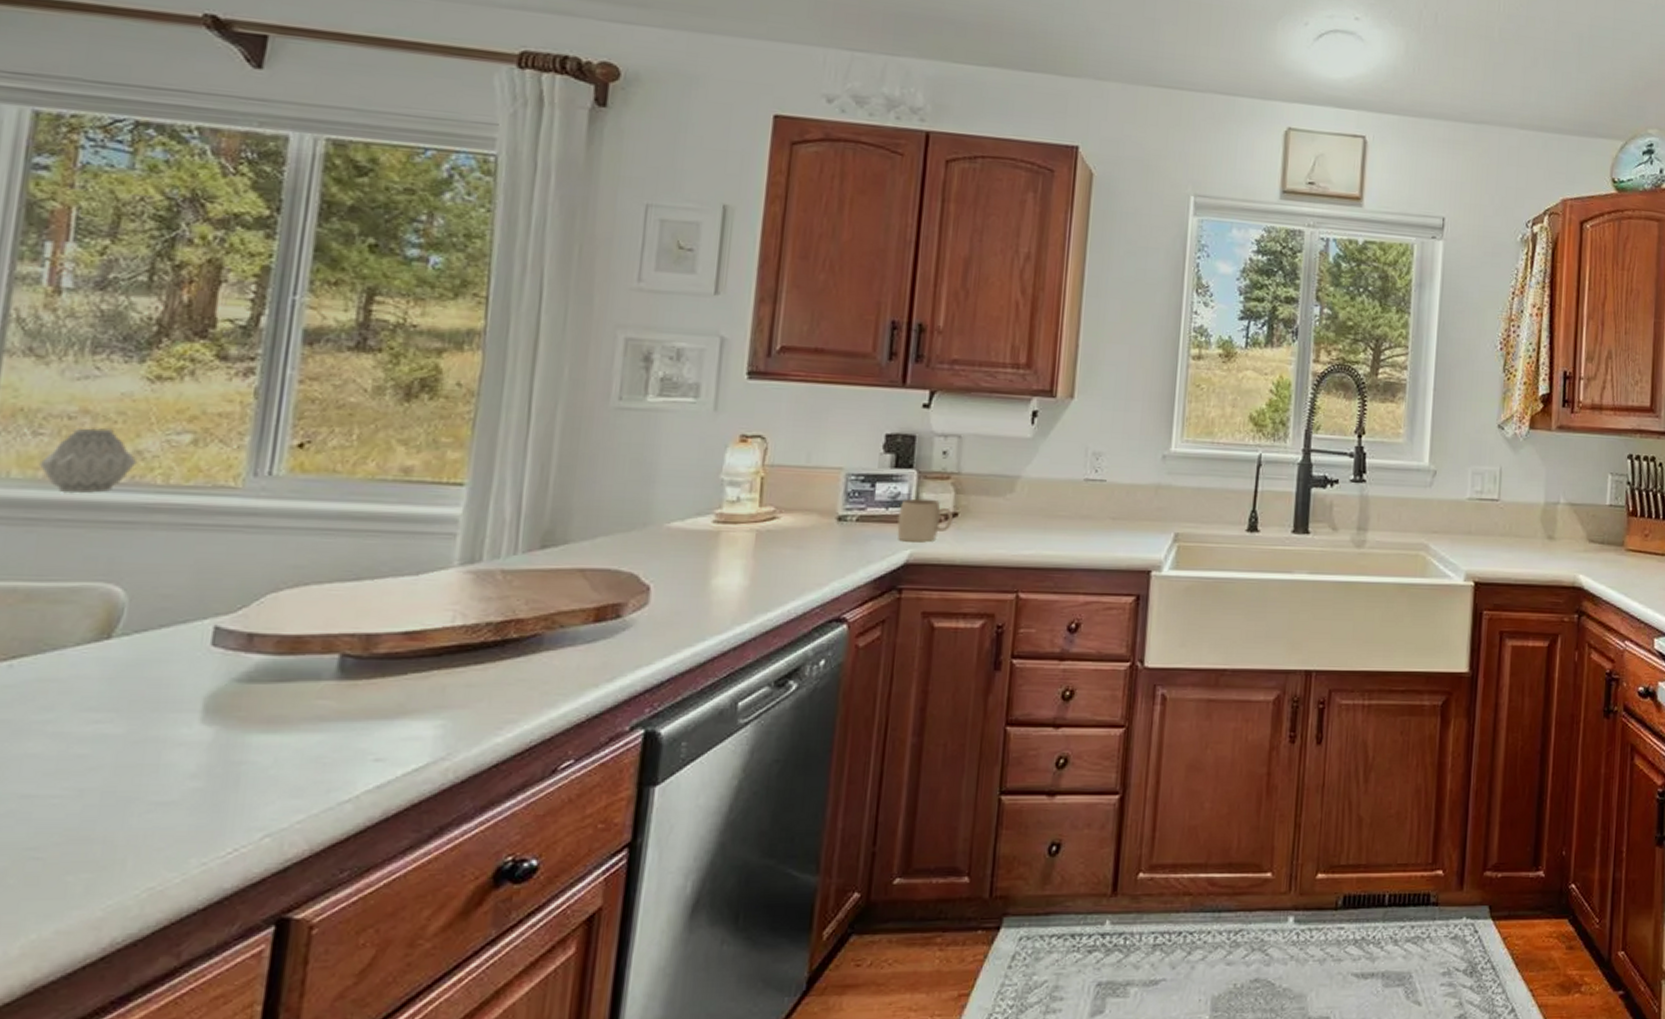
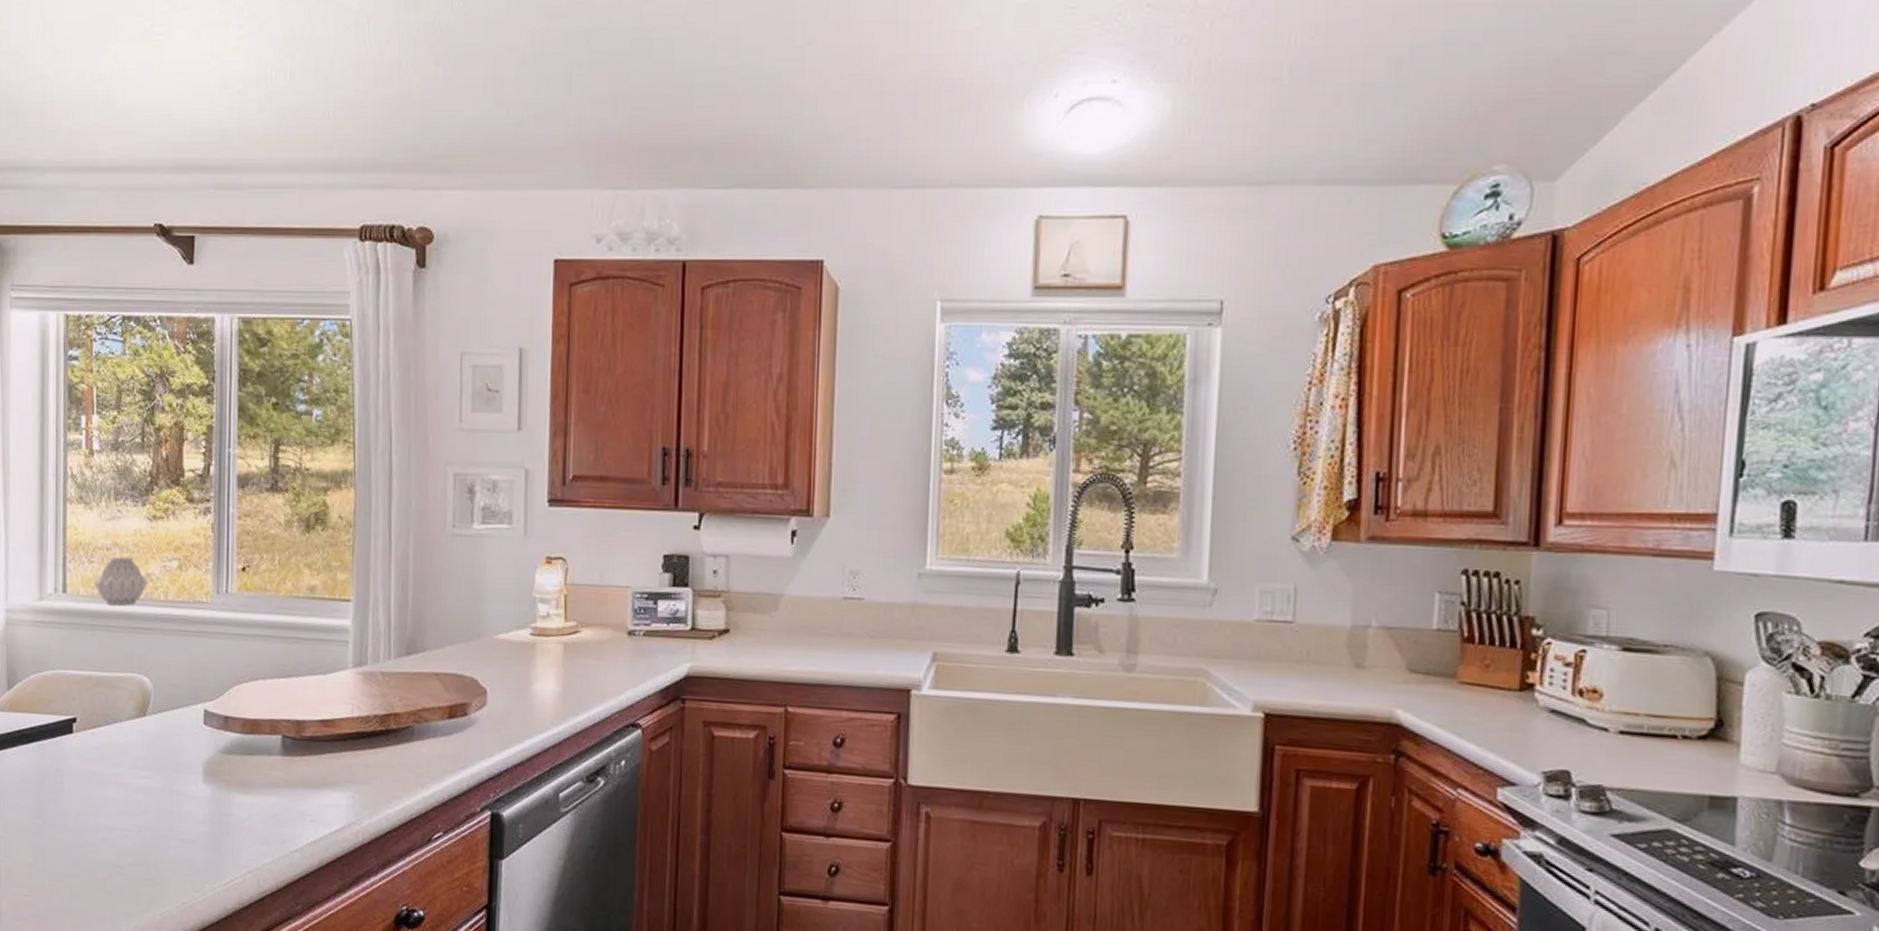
mug: present [897,498,953,542] -> none [678,615,725,657]

